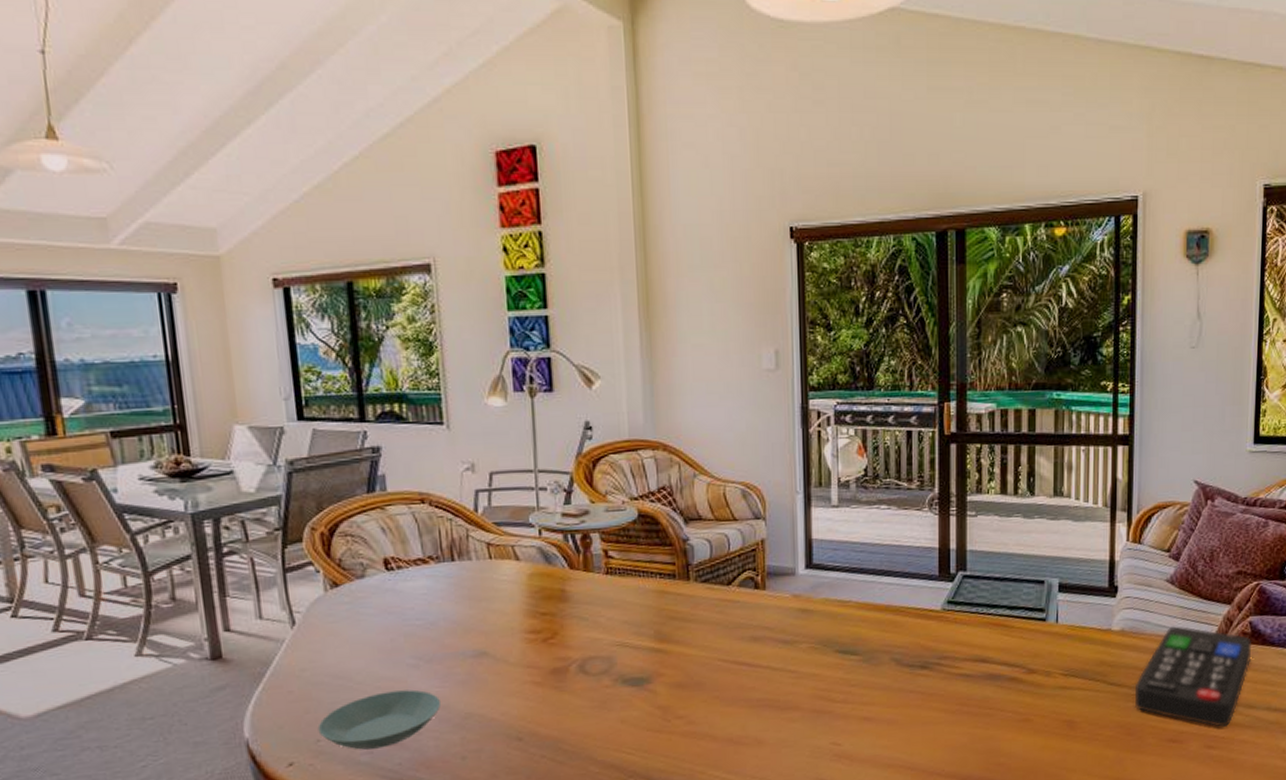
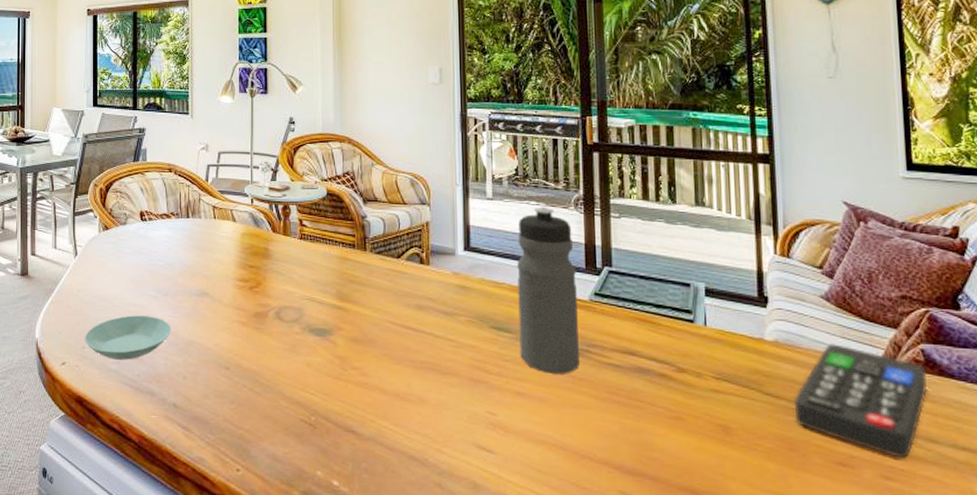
water bottle: none [865,510,930,693] -> present [517,207,579,374]

